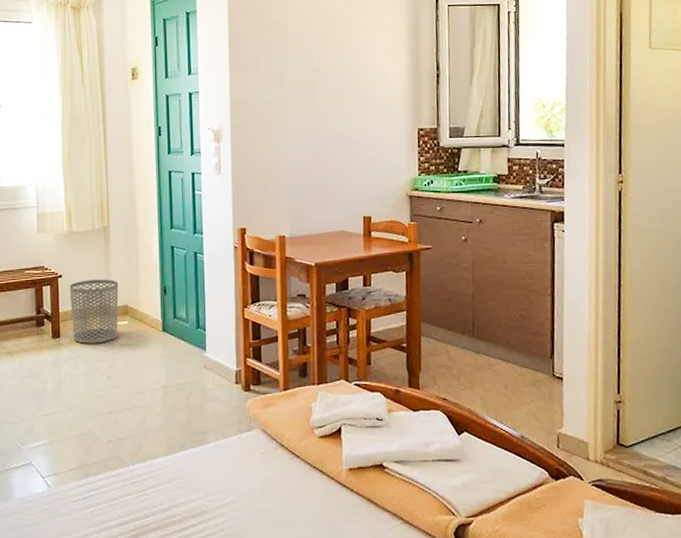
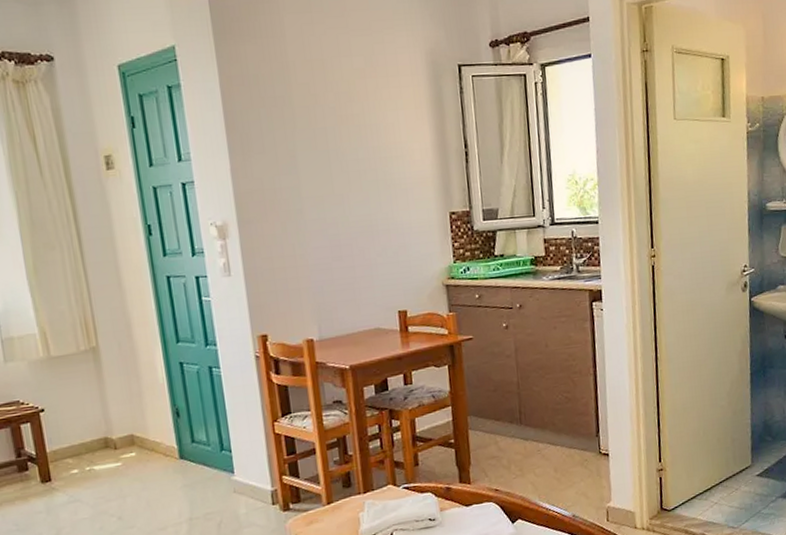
waste bin: present [69,279,119,344] -> none [55,407,125,485]

